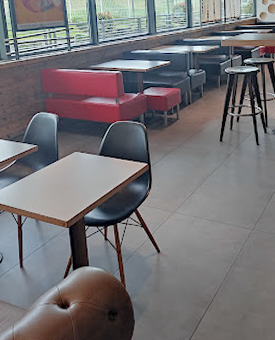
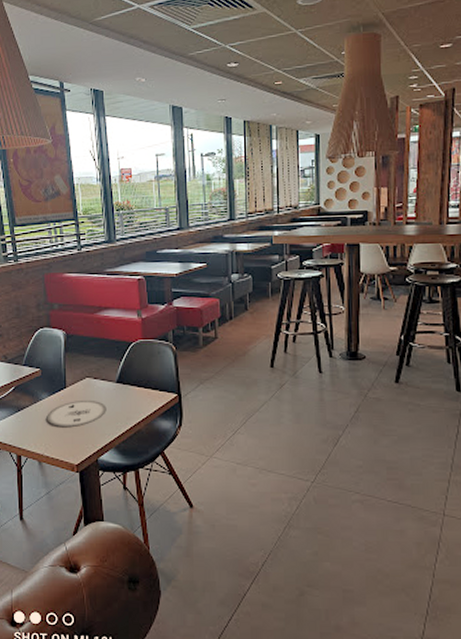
plate: none [42,169,91,191] -> present [47,399,107,427]

